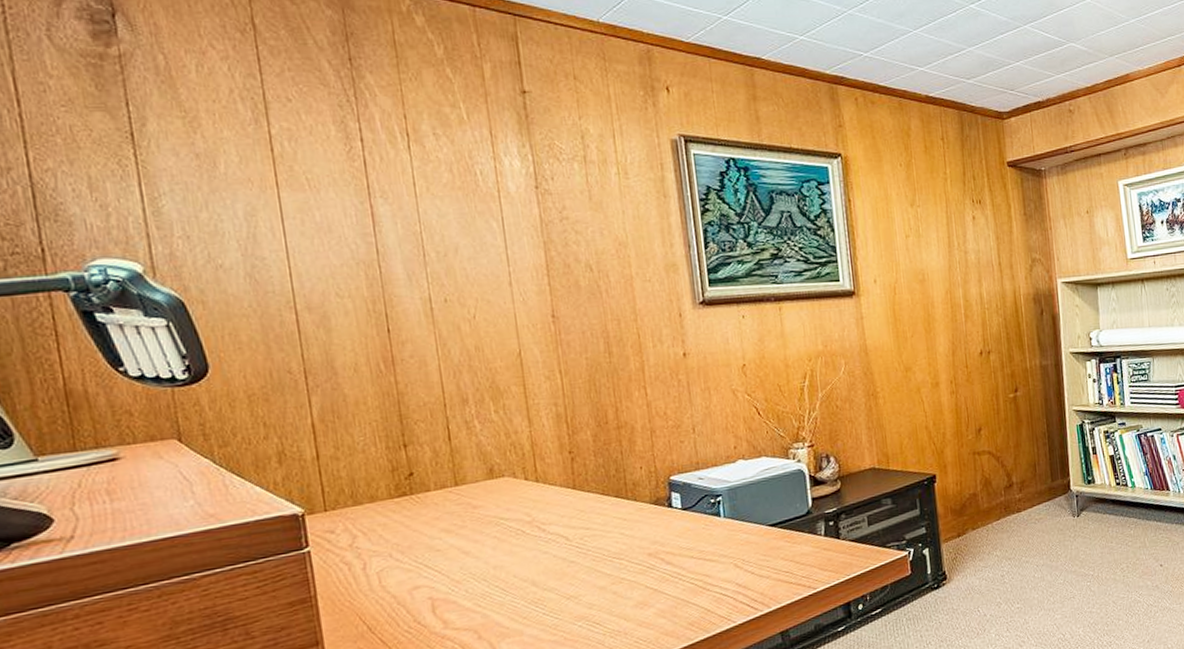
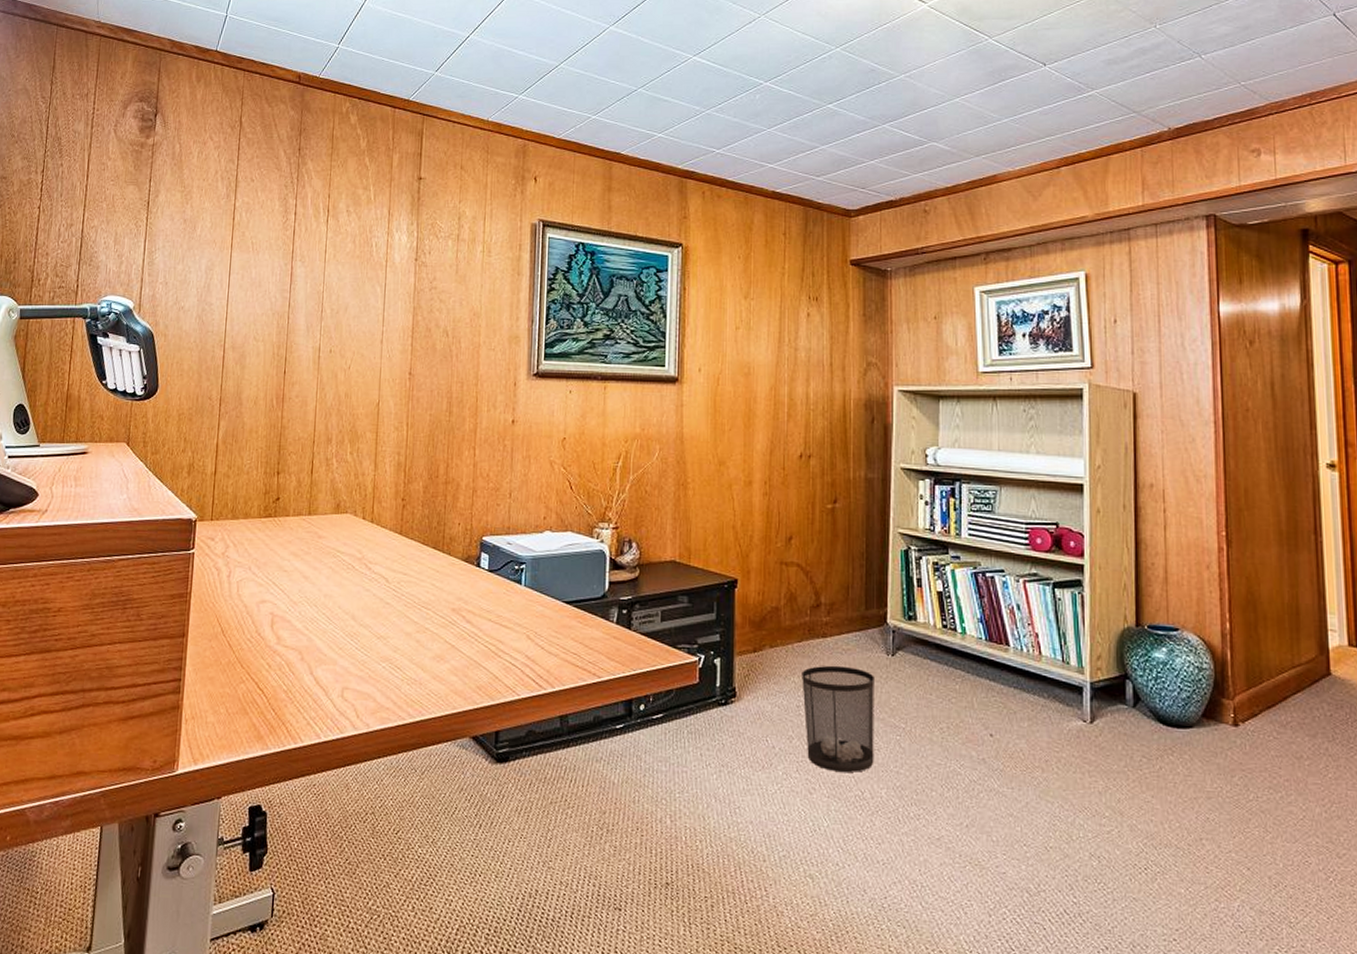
waste bin: none [1002,533,1071,624] -> present [802,665,874,772]

